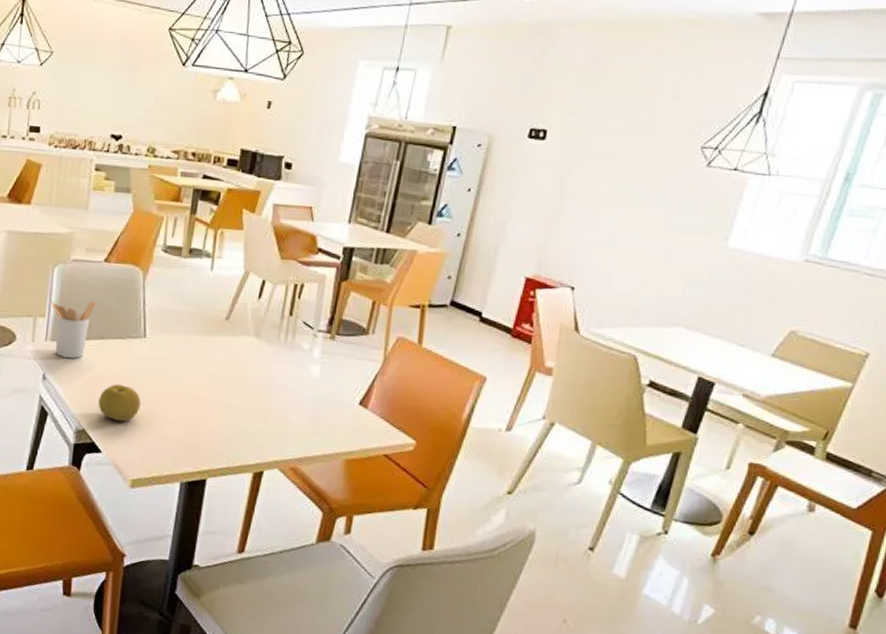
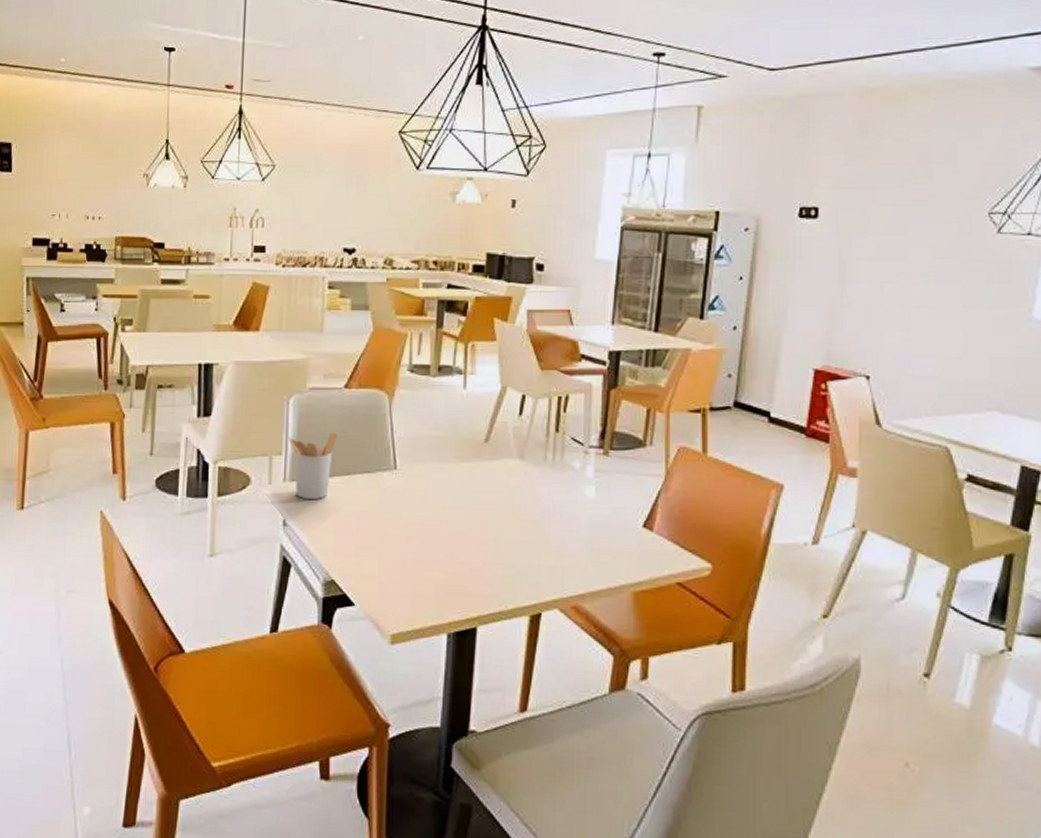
fruit: present [98,384,141,422] -> none [348,525,396,568]

